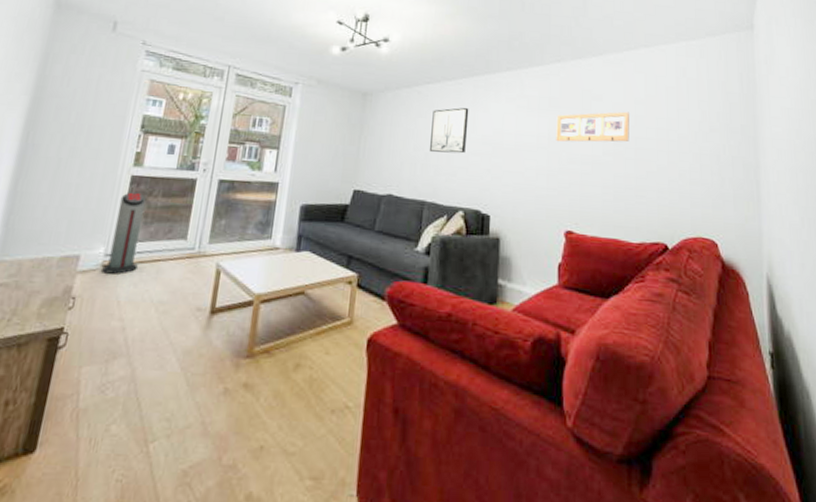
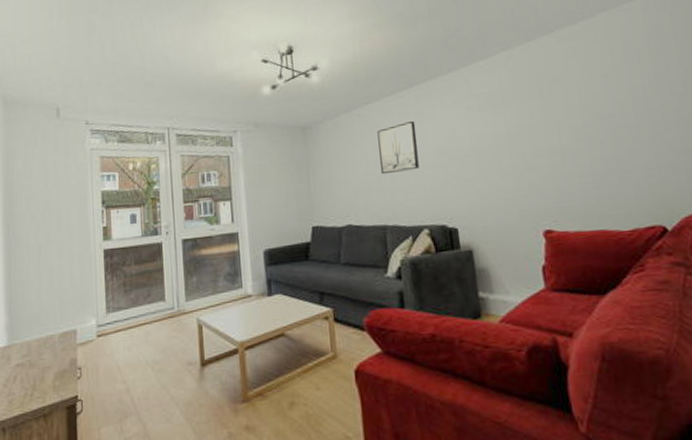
air purifier: present [102,192,146,274] -> none [98,264,128,343]
picture frame: present [556,111,629,142] -> none [513,88,602,137]

